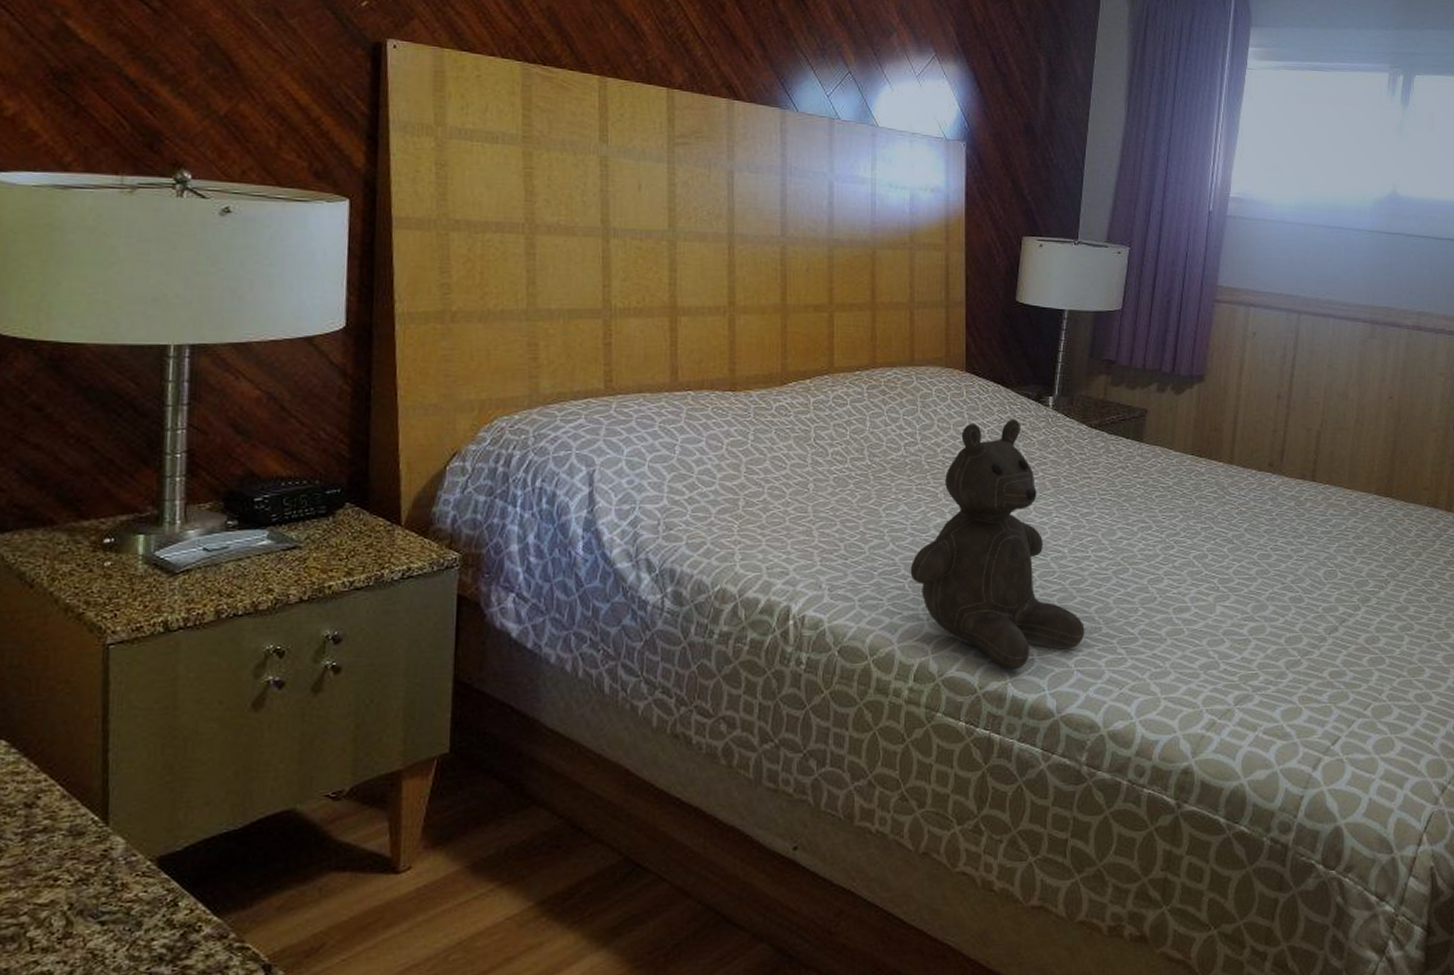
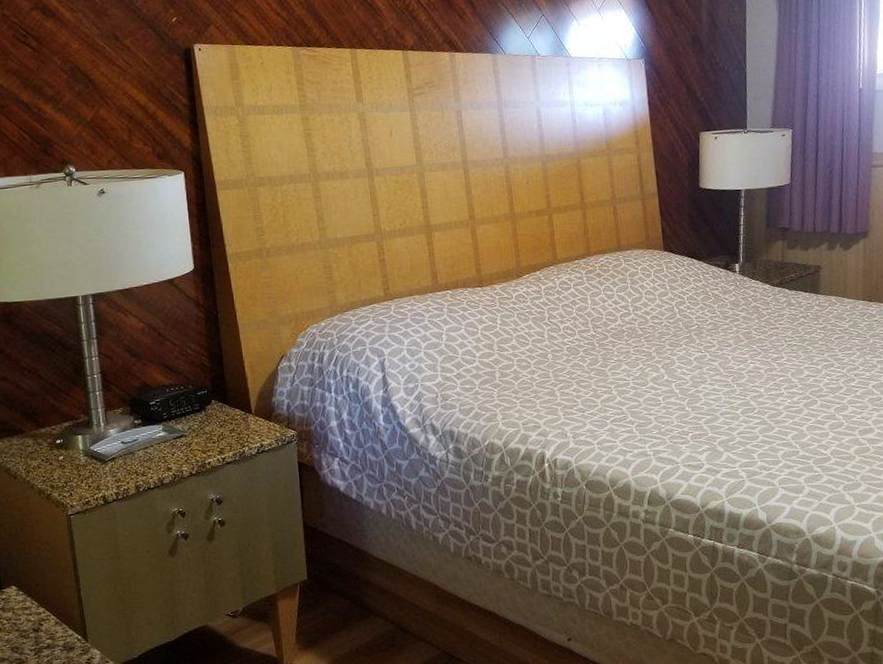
teddy bear: present [910,419,1085,671] -> none [635,285,785,491]

